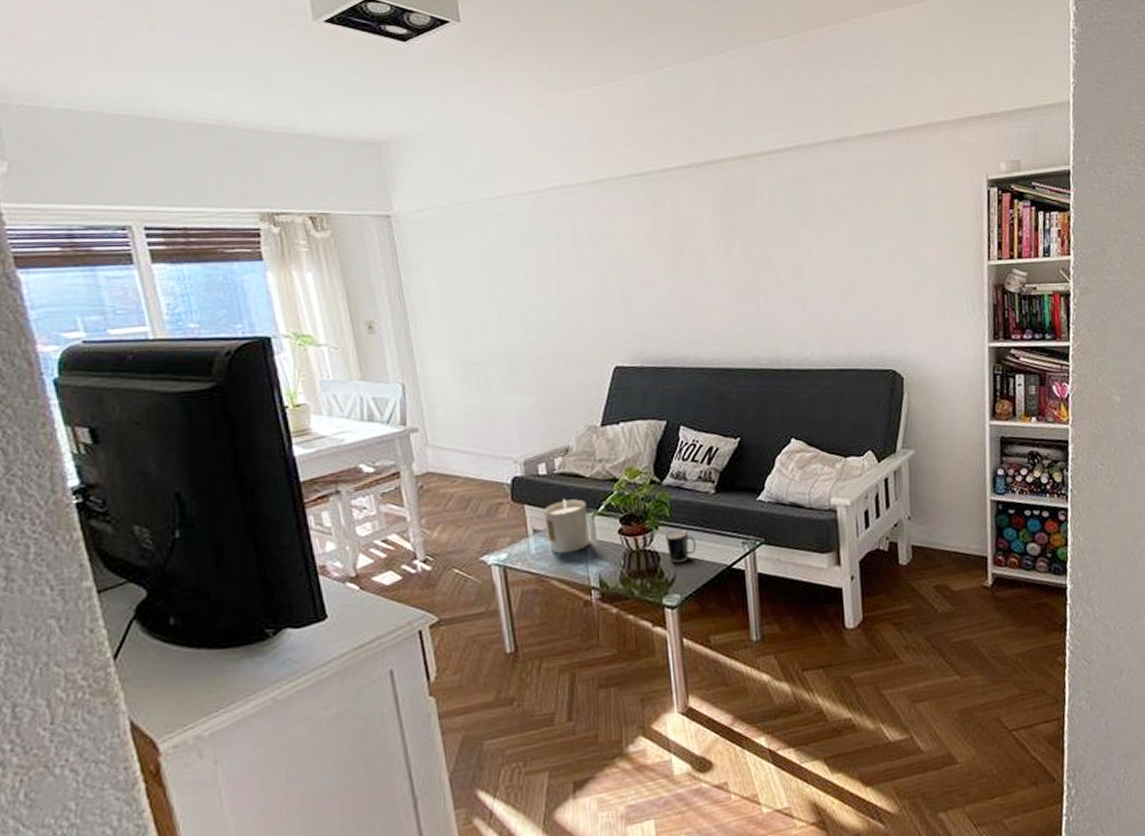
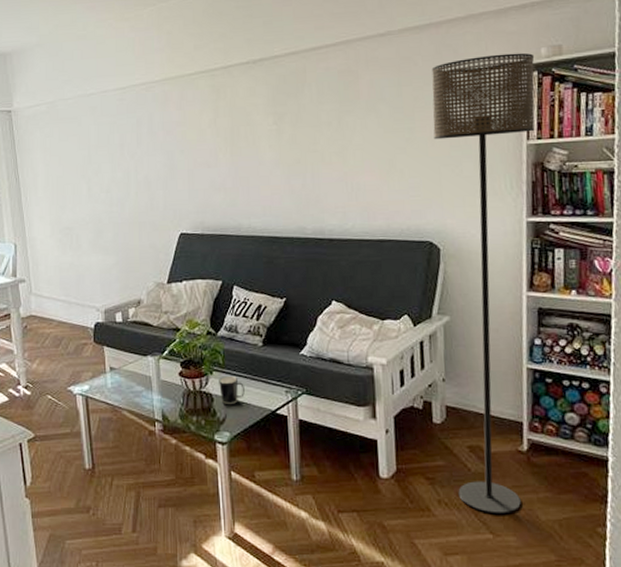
candle: present [544,498,591,554] -> none [119,343,156,389]
floor lamp: none [892,167,995,655] -> present [431,53,535,515]

